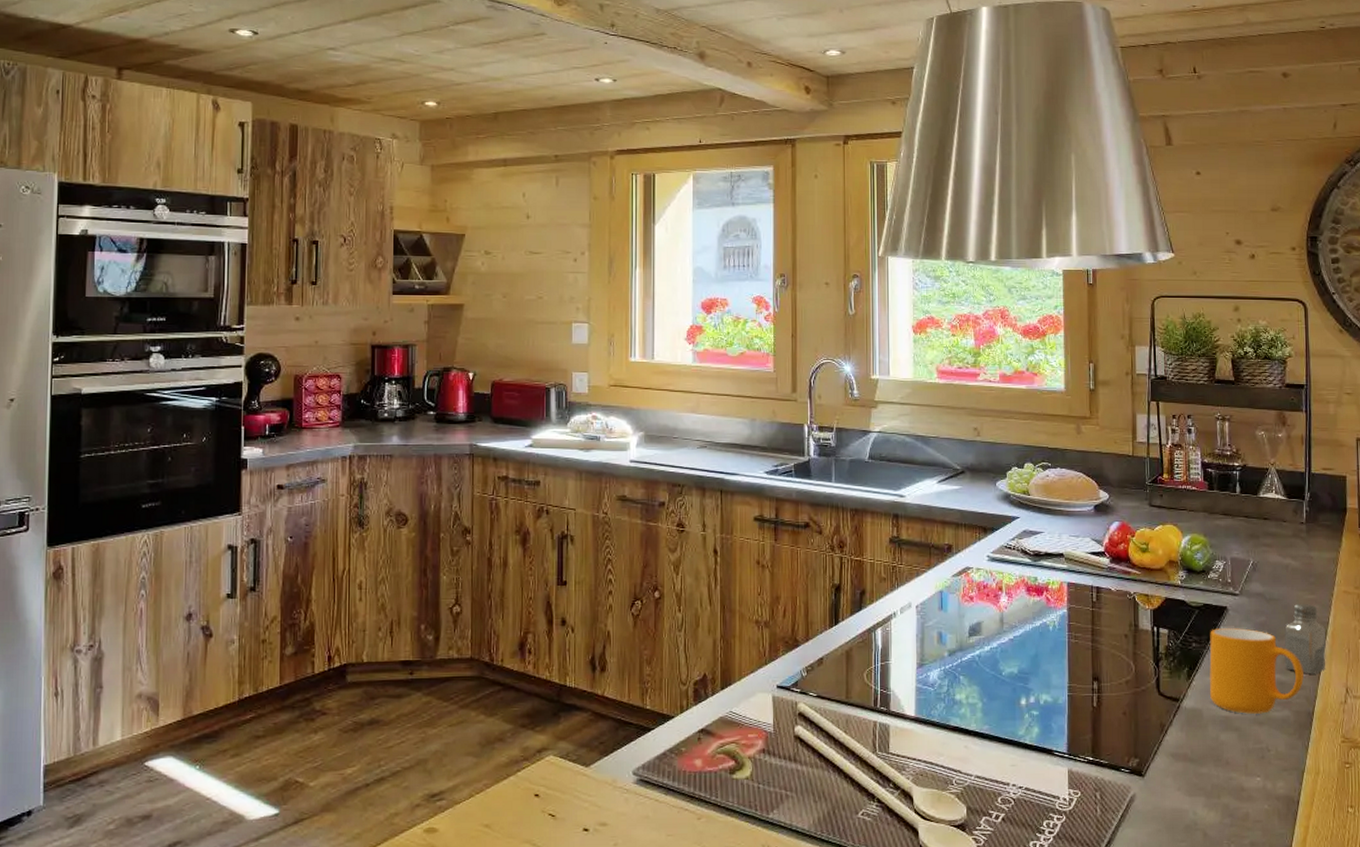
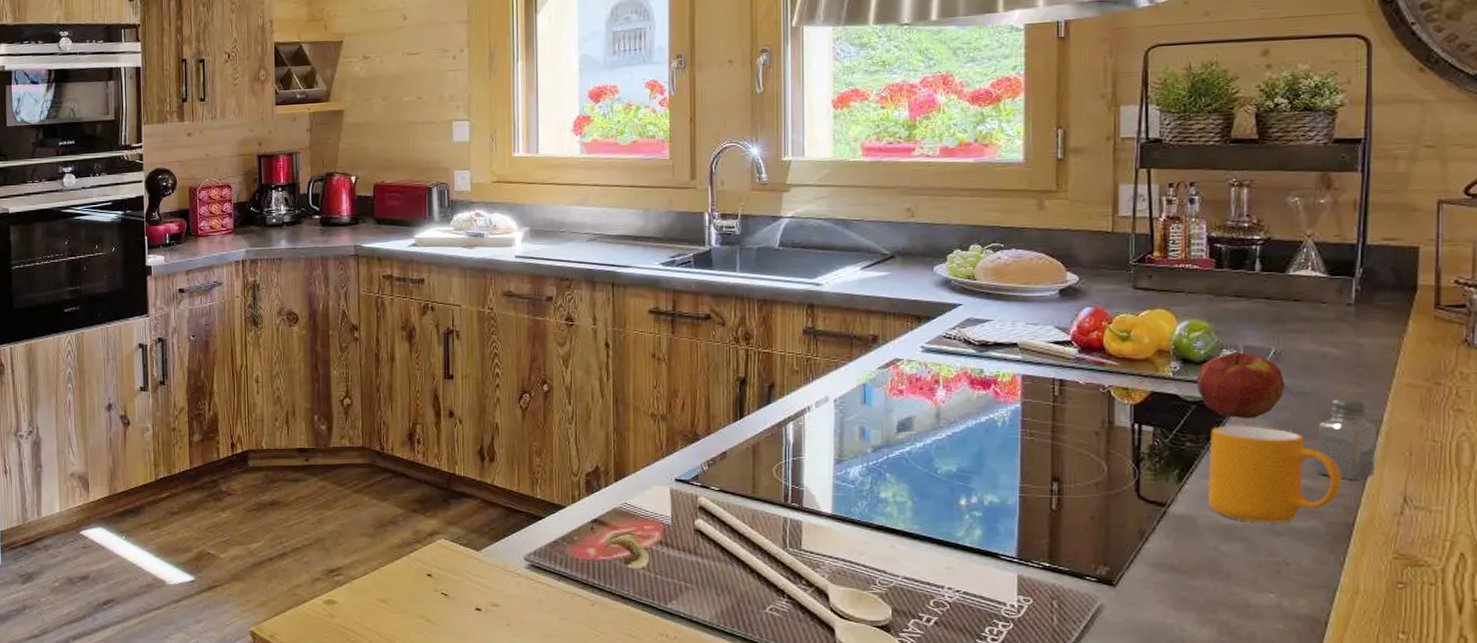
apple: none [1198,563,1261,622] -> present [1196,352,1286,419]

